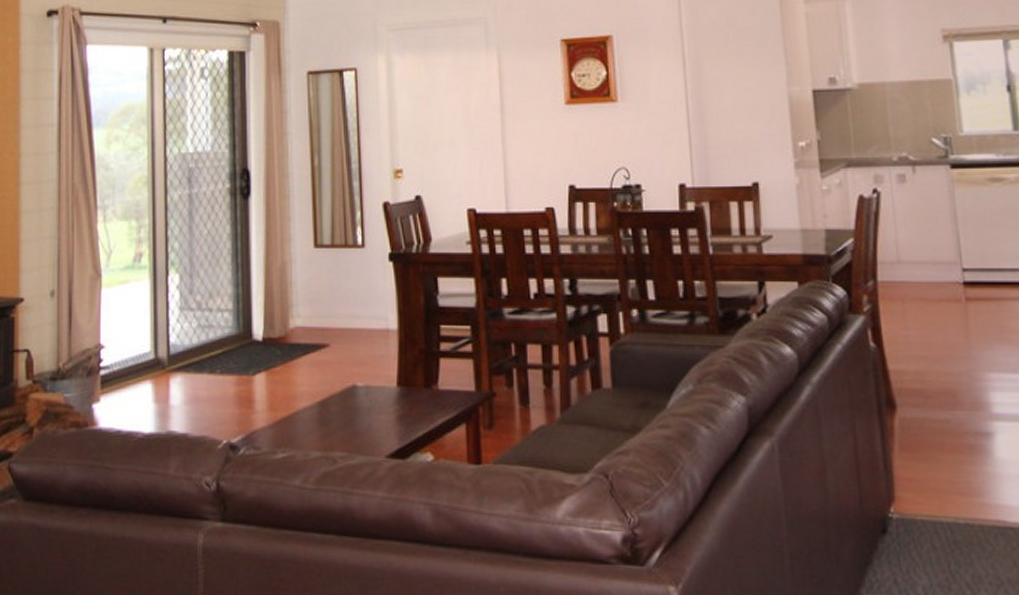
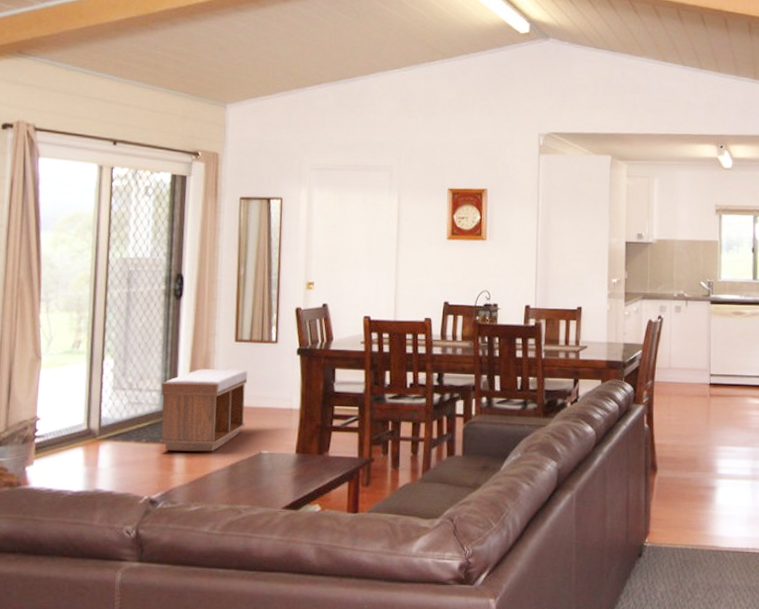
bench: none [234,281,334,385] -> present [159,369,248,452]

